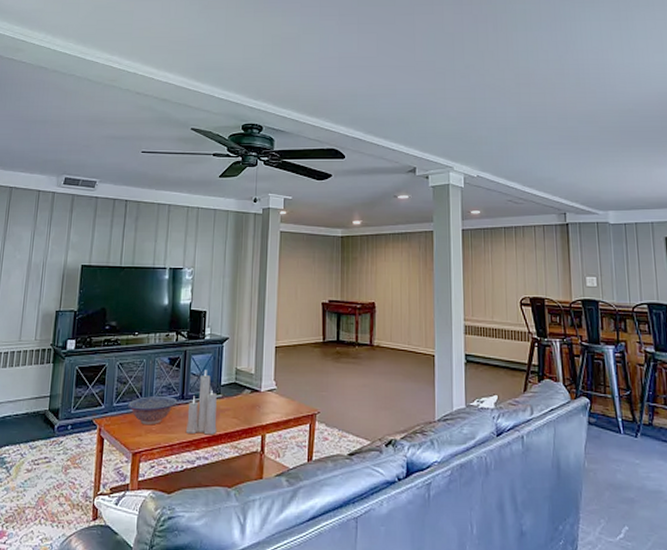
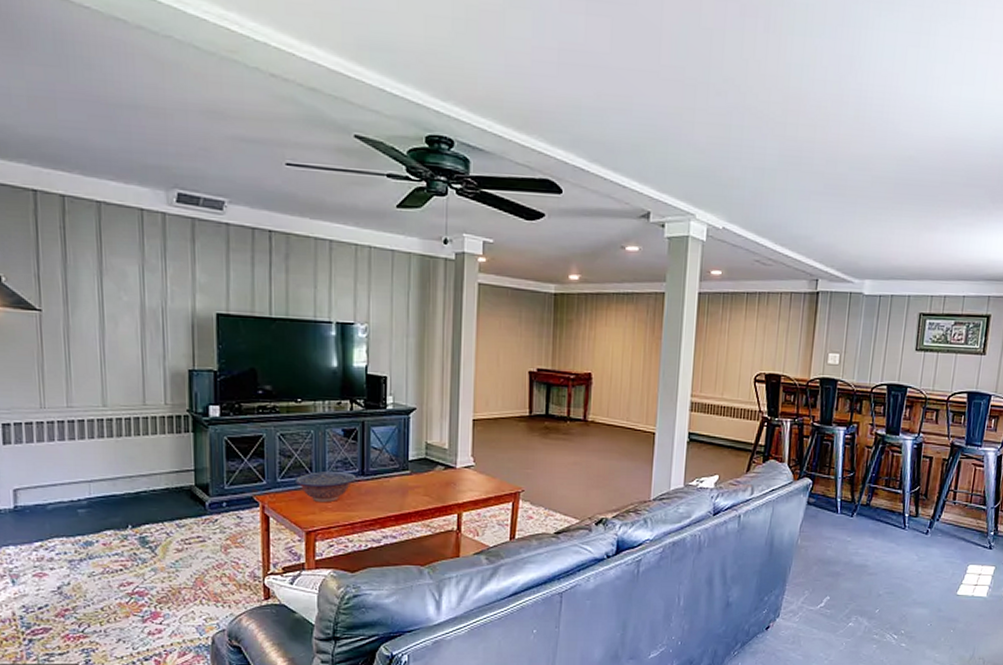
candle: present [185,370,217,435] -> none [368,443,405,513]

